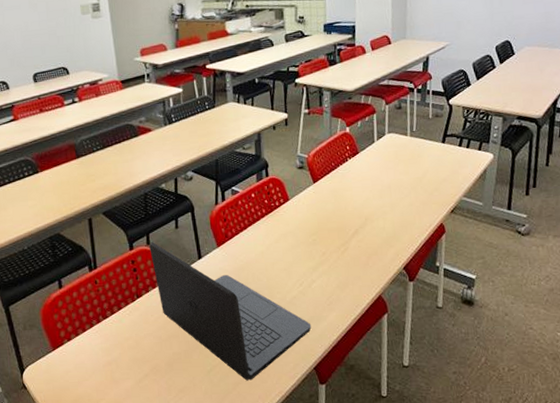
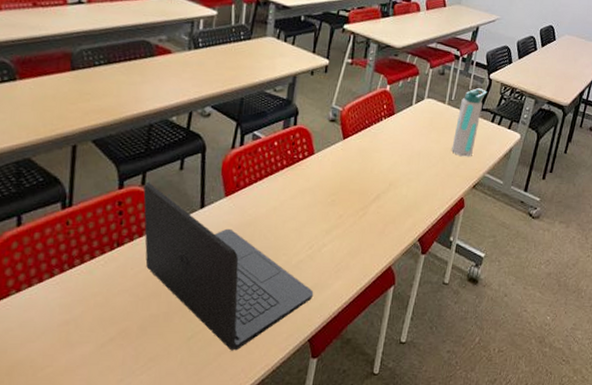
water bottle: none [421,114,450,184] -> present [452,87,488,157]

